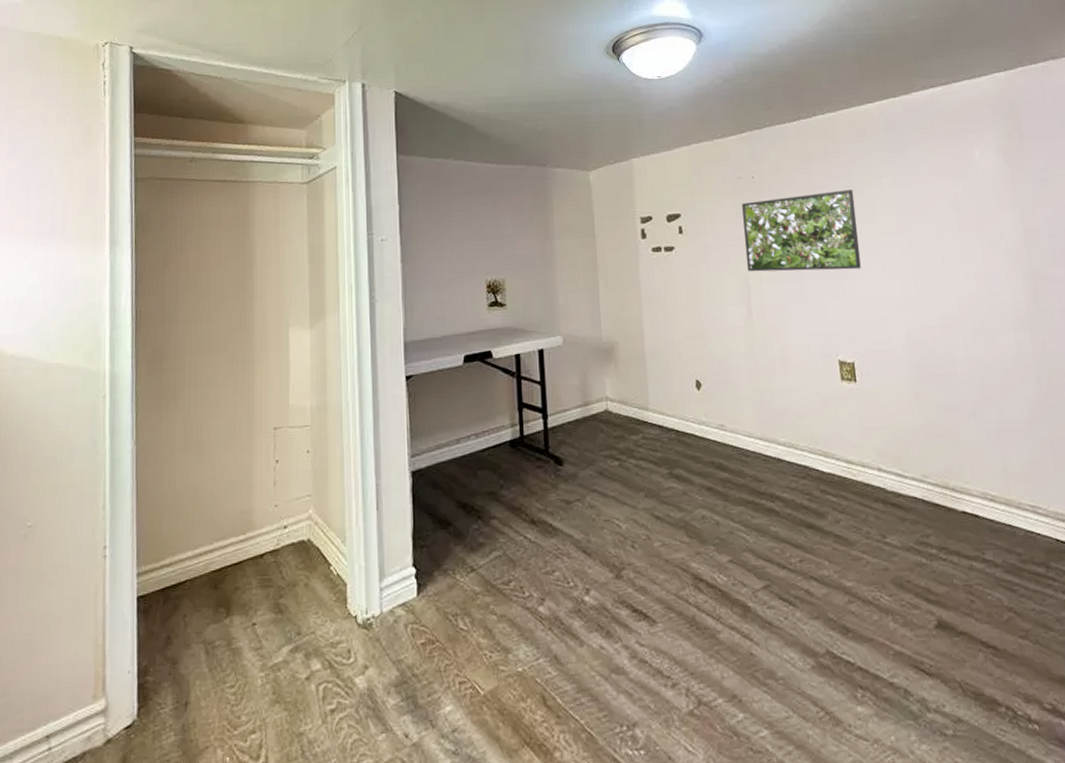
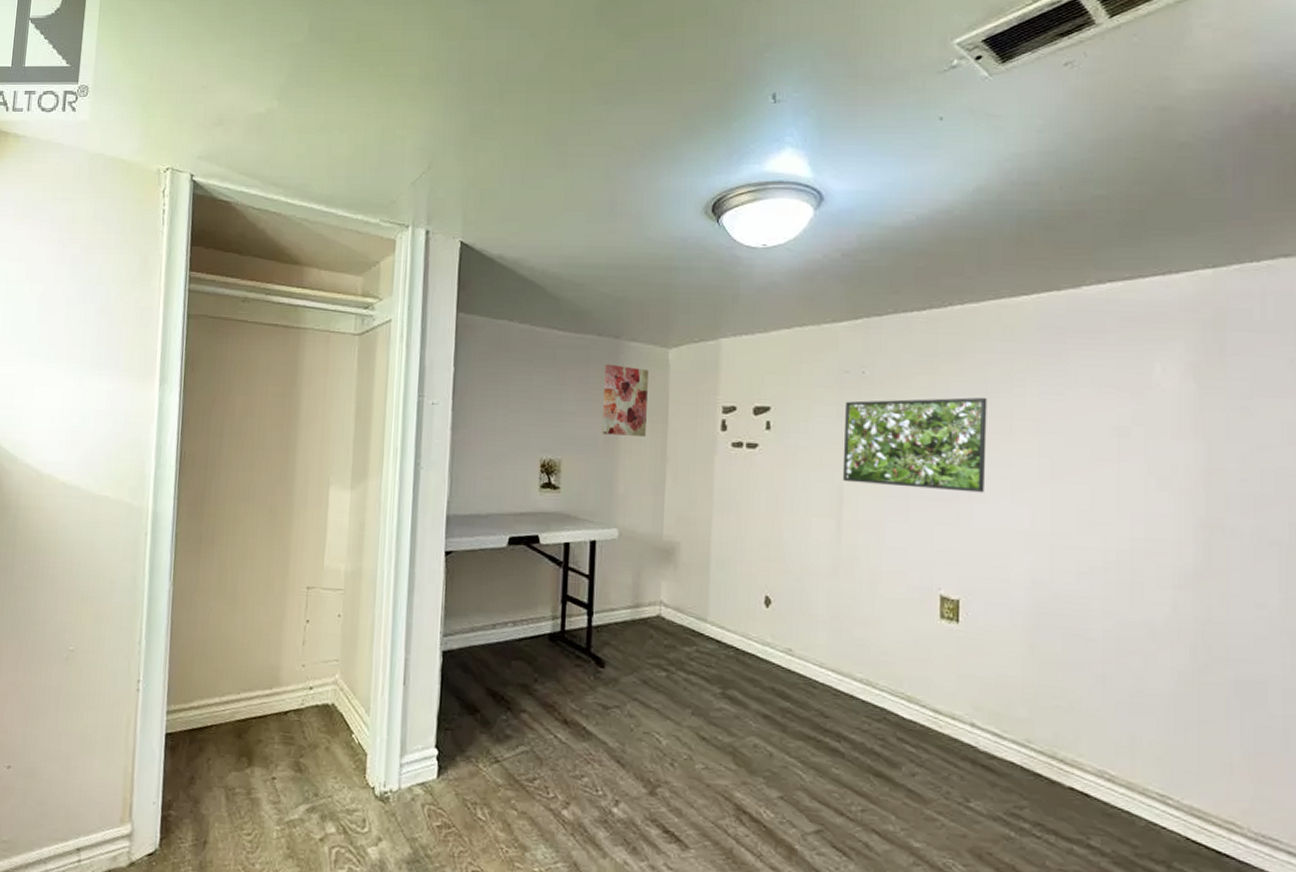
wall art: none [534,189,577,252] -> present [602,364,648,436]

